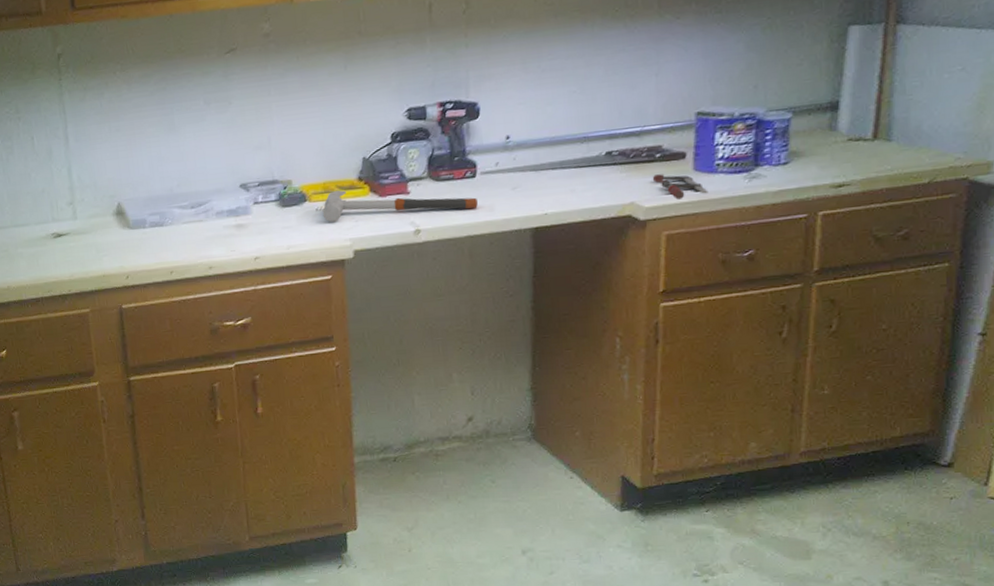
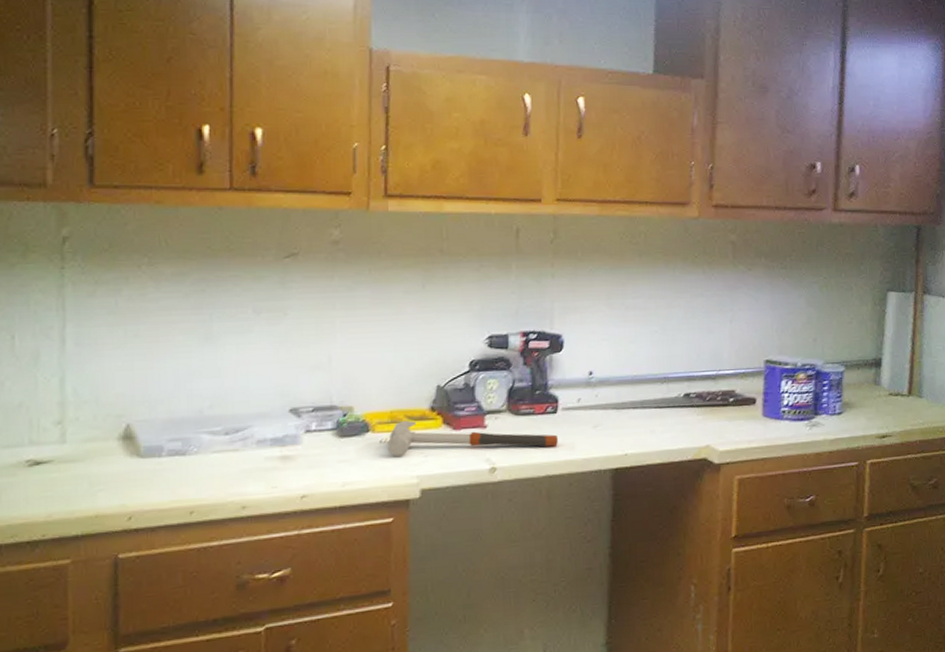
clamp: present [652,174,709,200] -> none [726,418,776,444]

